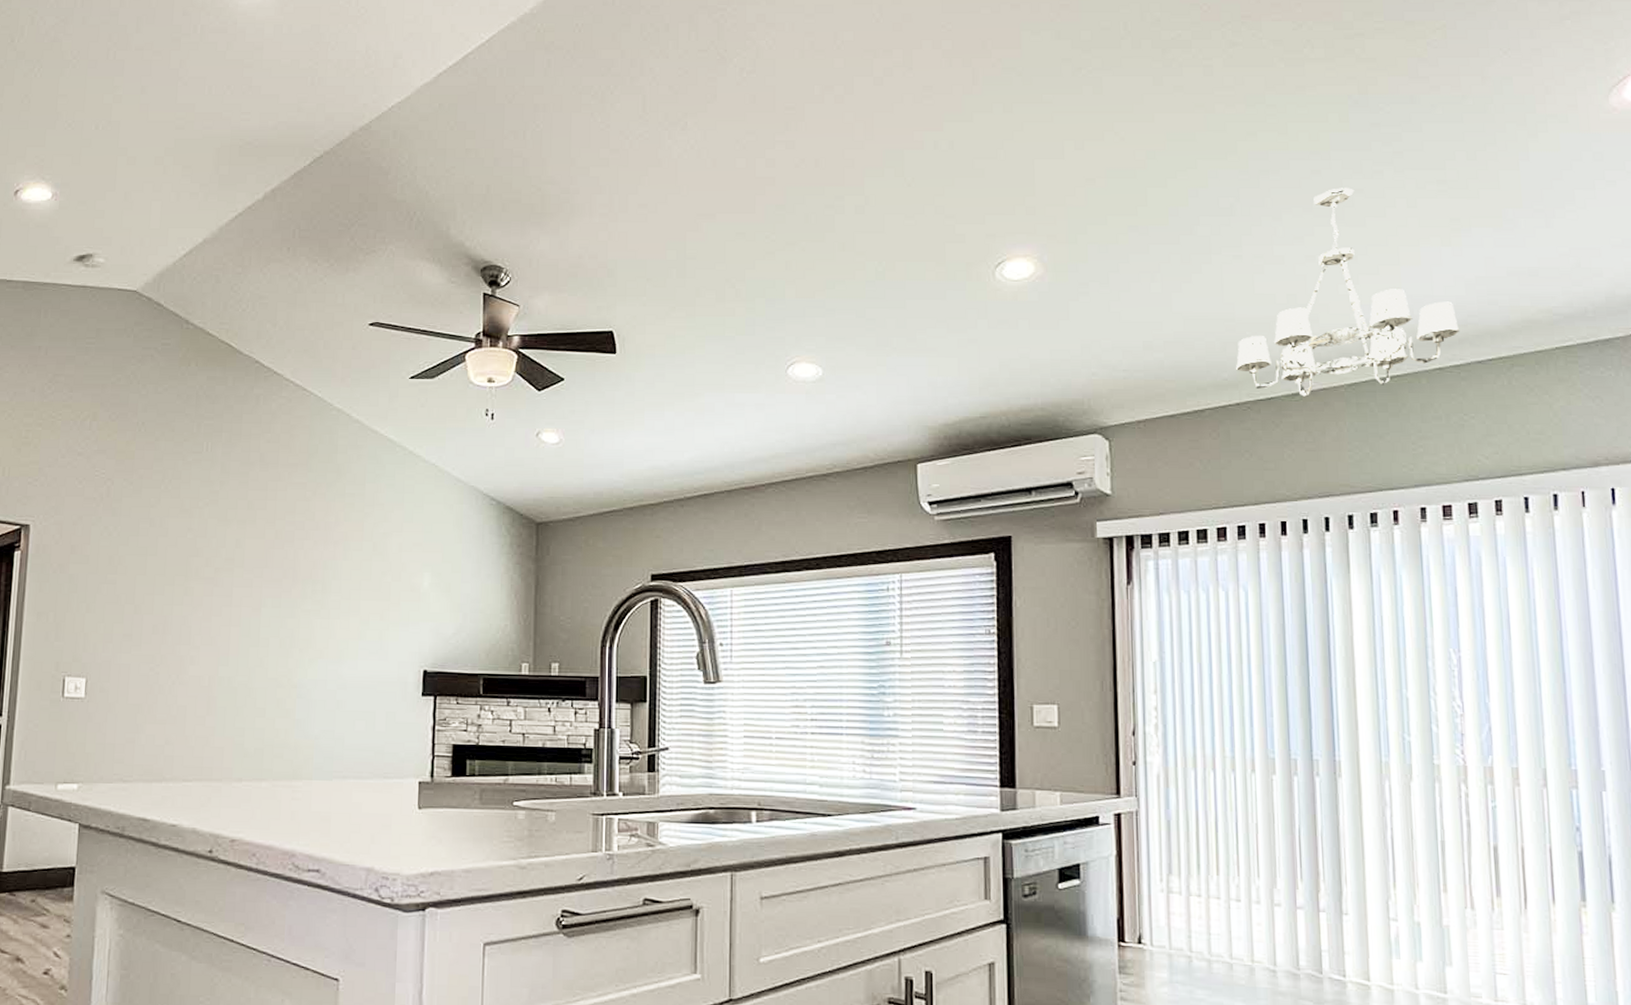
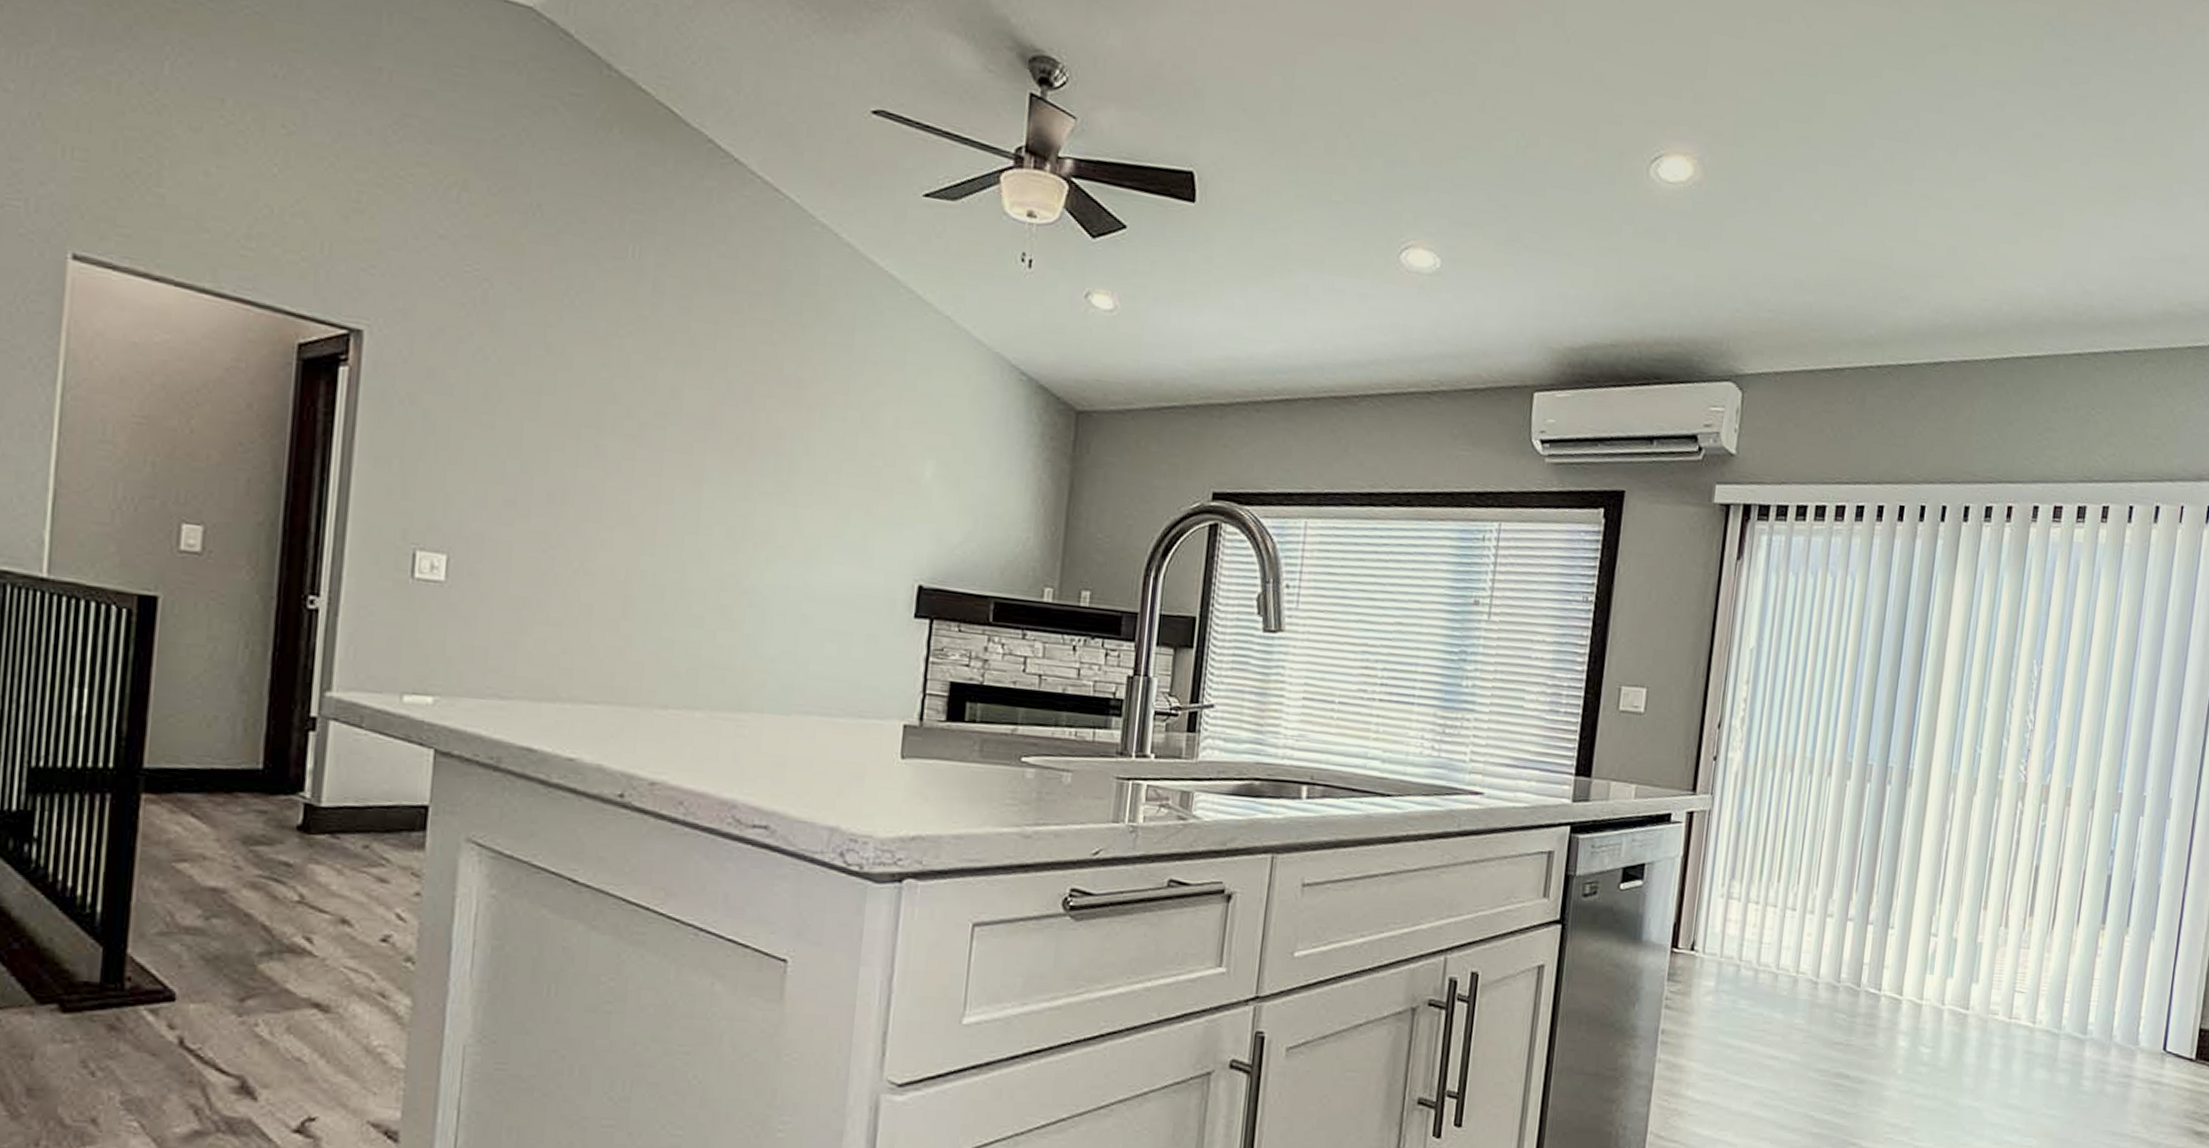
chandelier: present [1235,188,1460,397] -> none [1883,128,2105,368]

